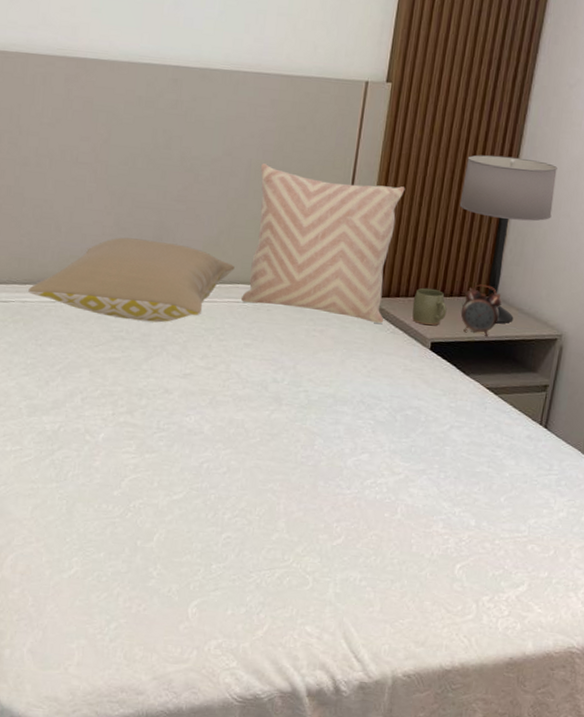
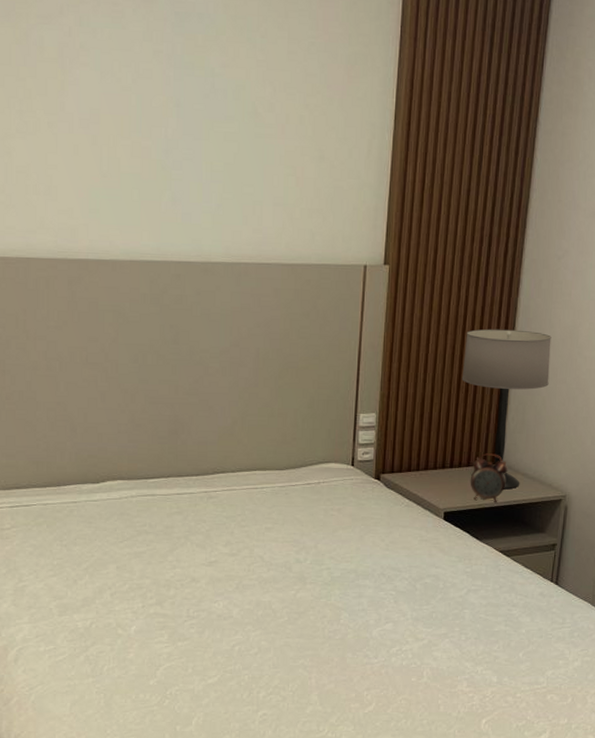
pillow: present [28,237,235,323] -> none [49,434,251,514]
pillow: present [241,163,405,323] -> none [260,352,409,498]
mug: present [412,288,447,326] -> none [424,460,457,497]

